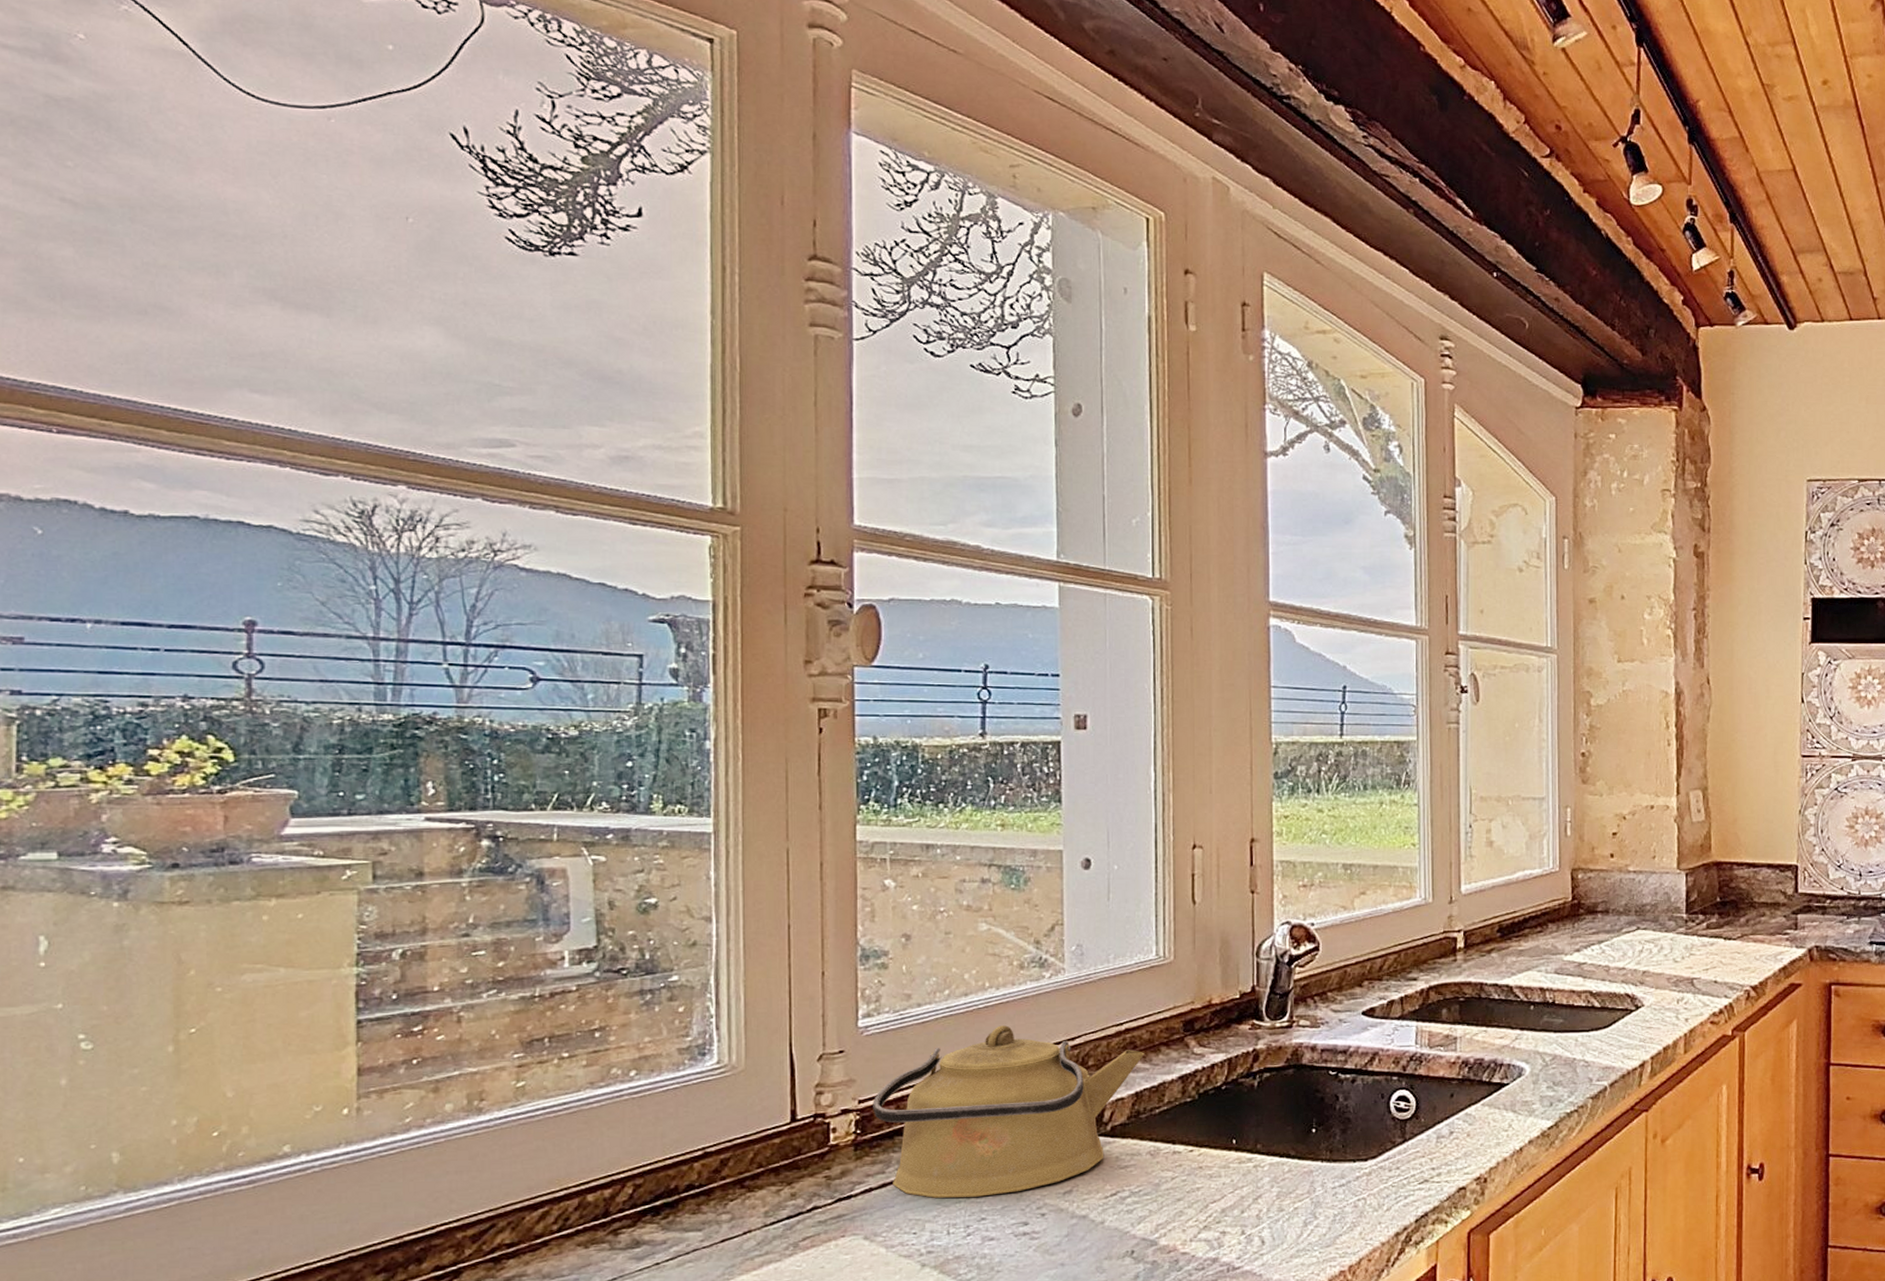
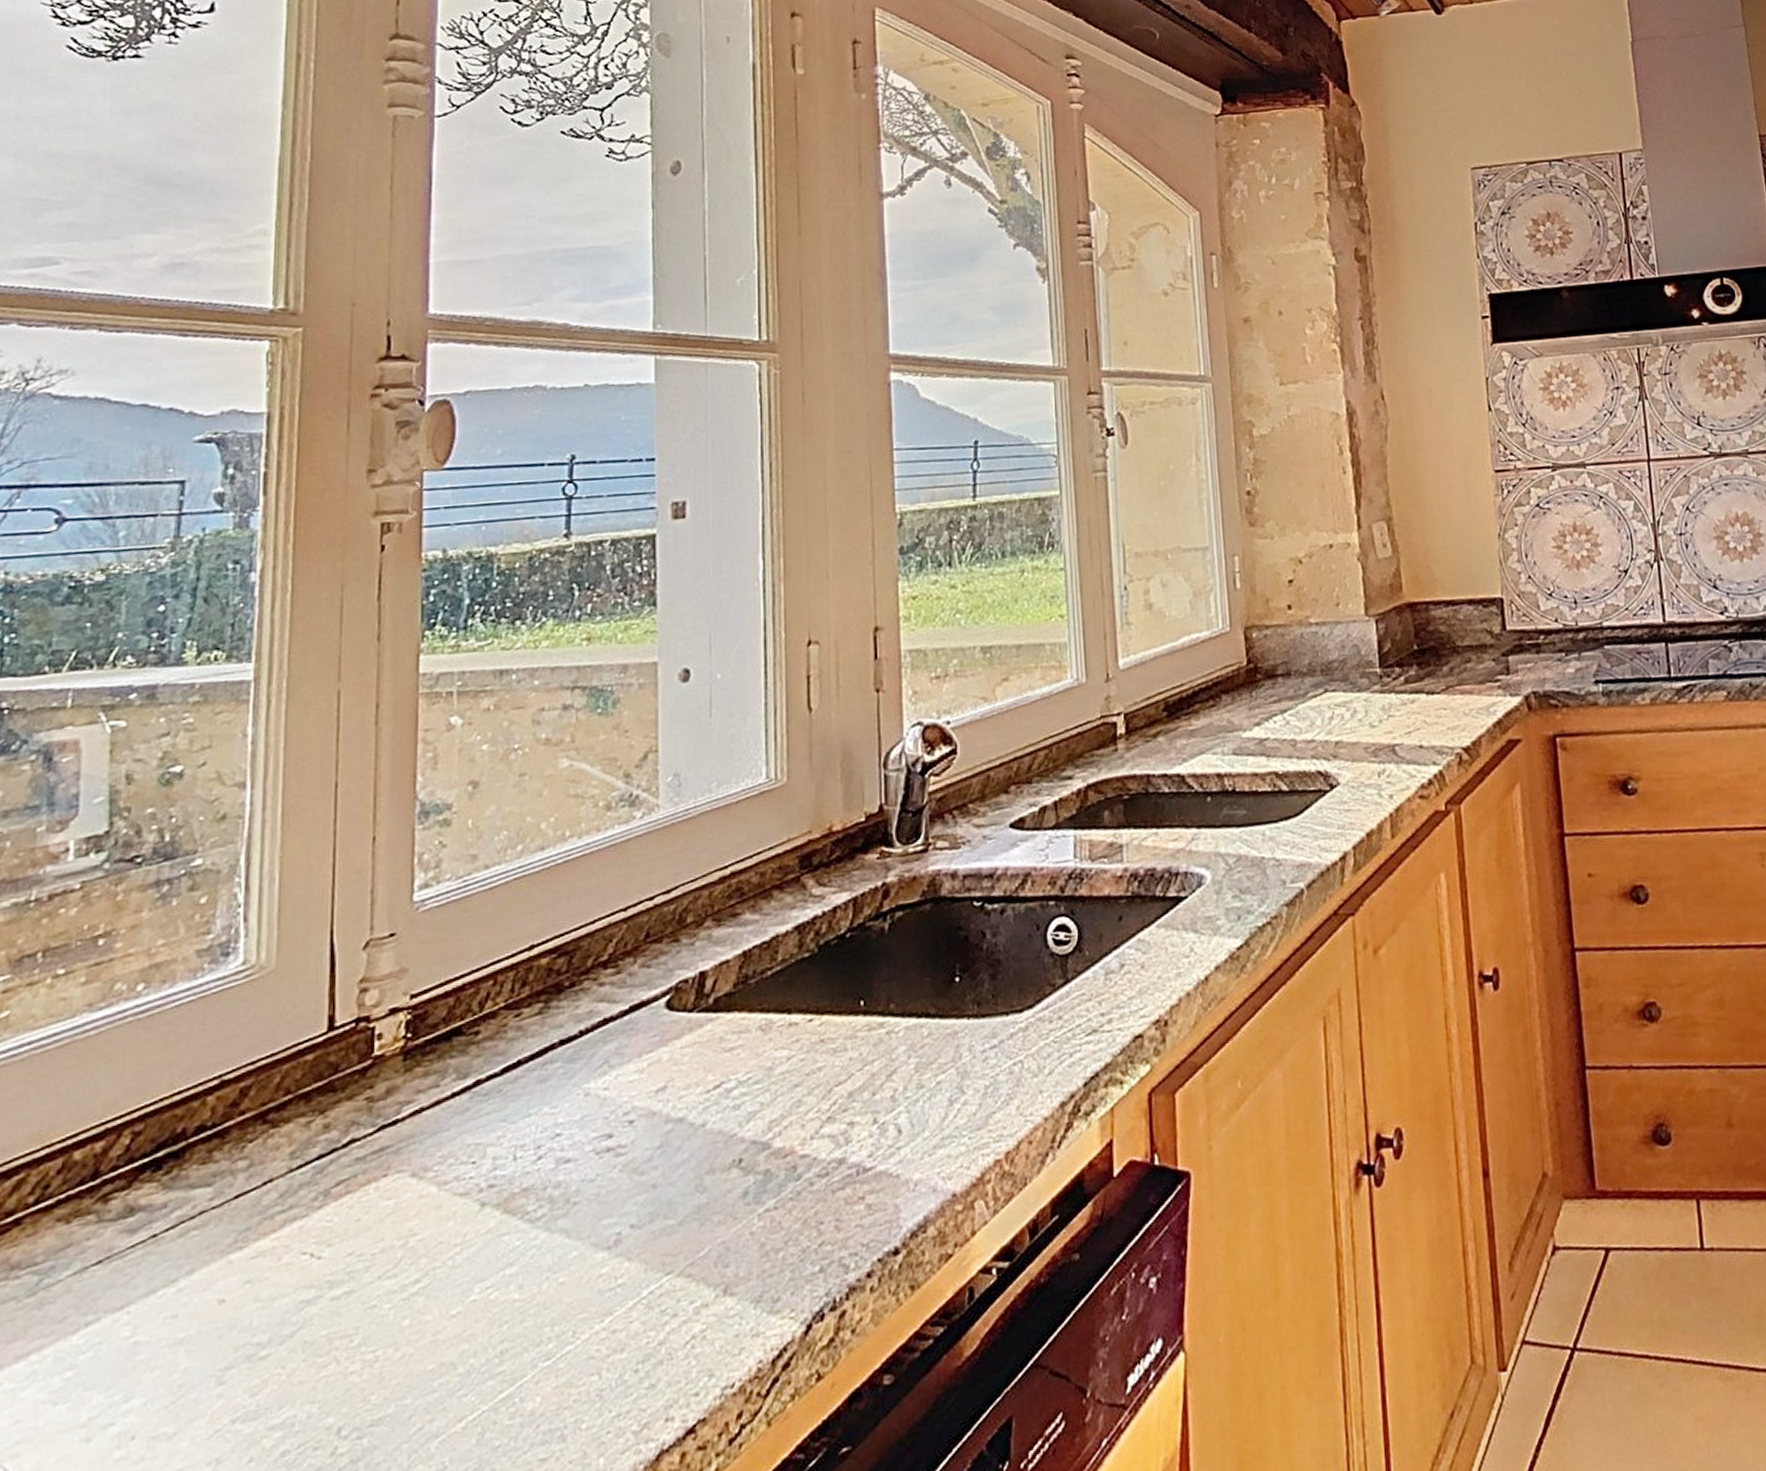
kettle: present [873,1025,1145,1198] -> none [427,882,754,1114]

